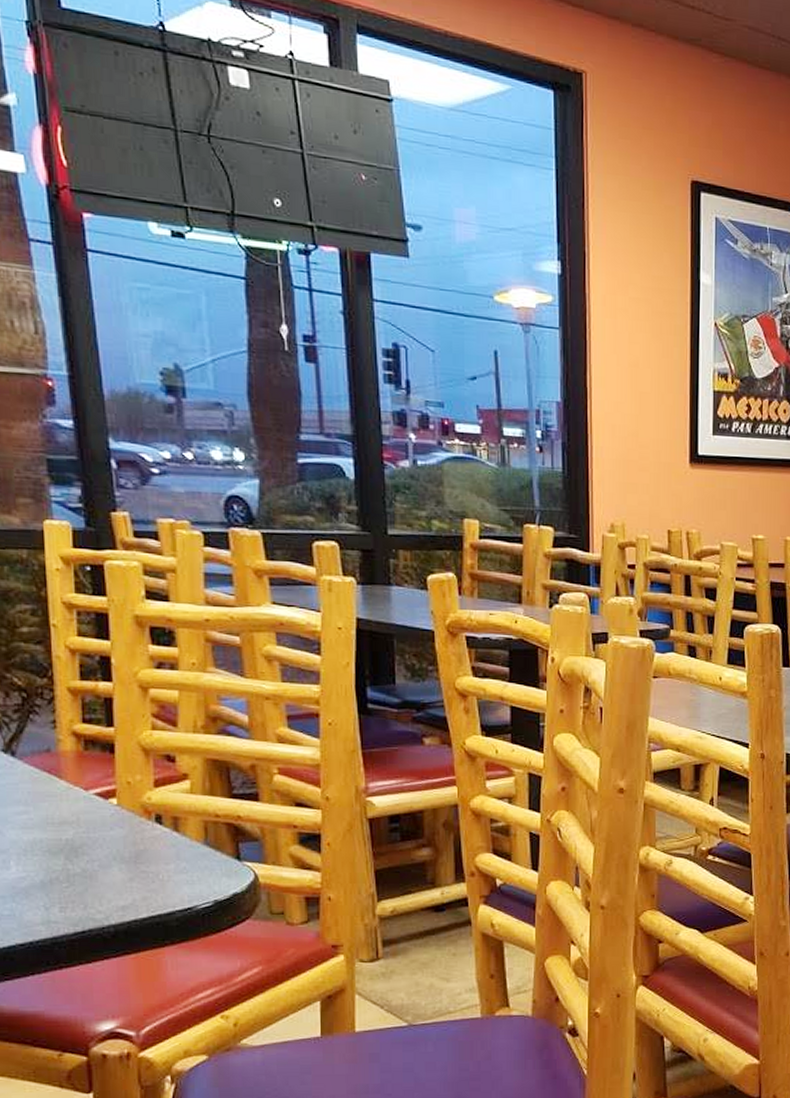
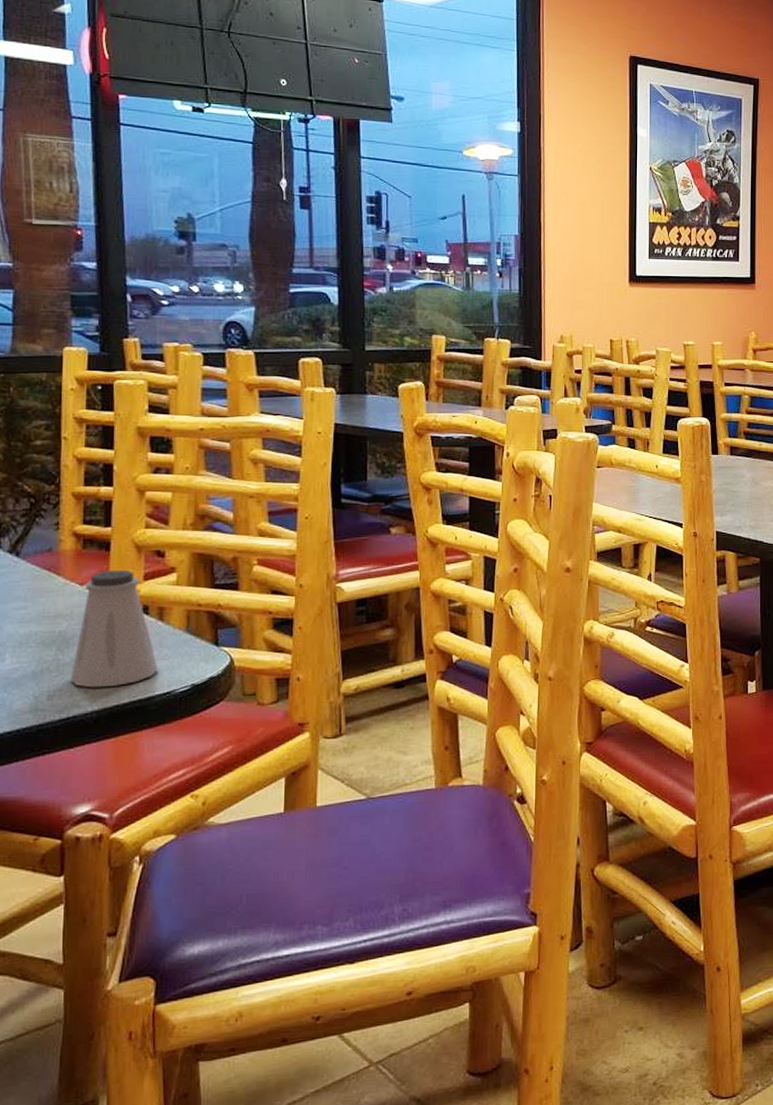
saltshaker: none [82,774,178,901] -> present [70,569,159,688]

